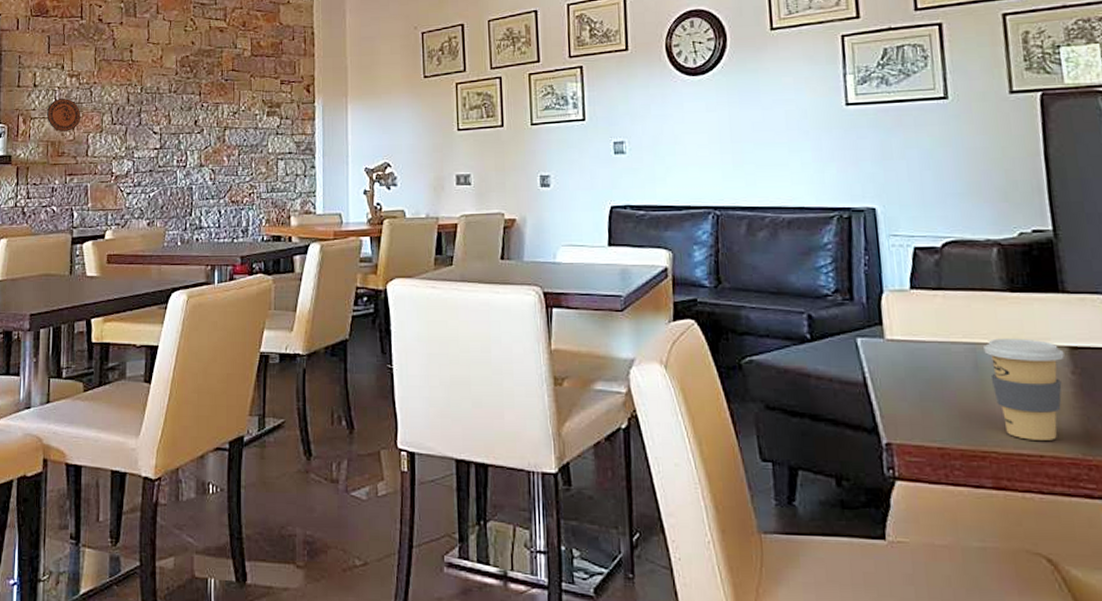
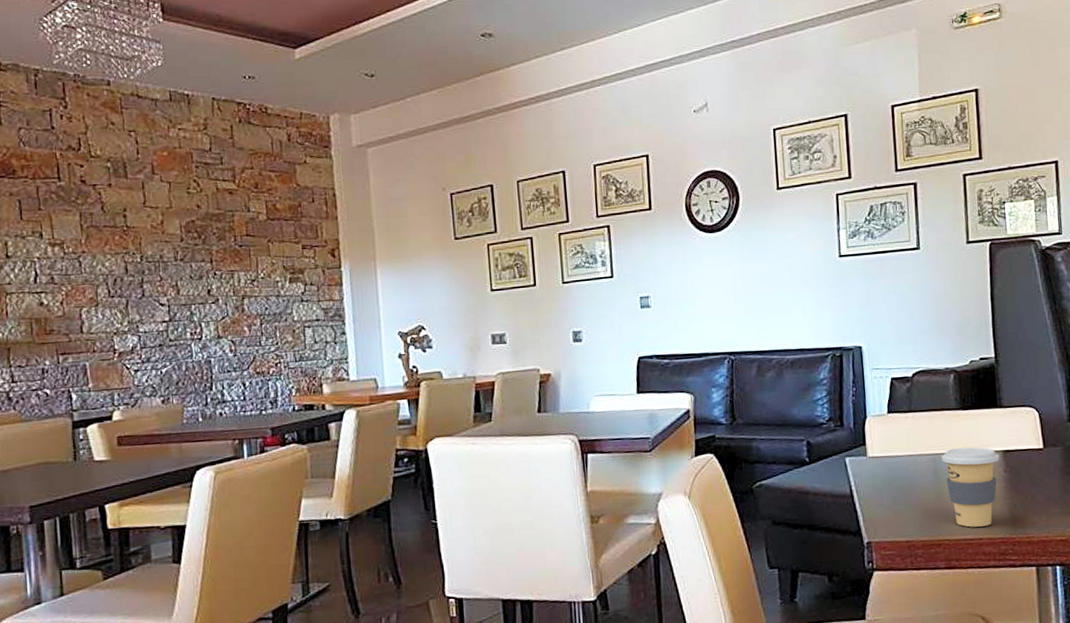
decorative plate: present [47,98,81,132] -> none [26,269,70,307]

